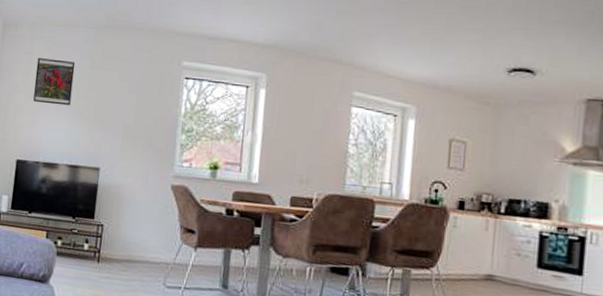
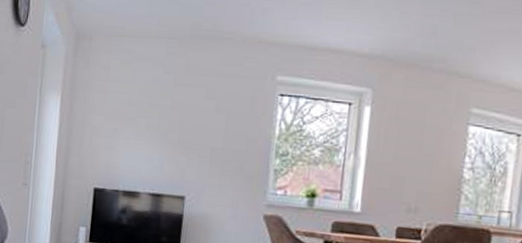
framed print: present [33,58,76,106] -> none [111,74,157,128]

